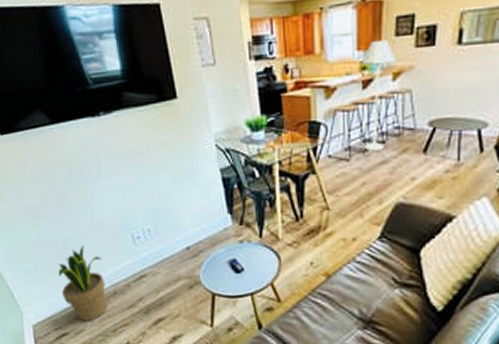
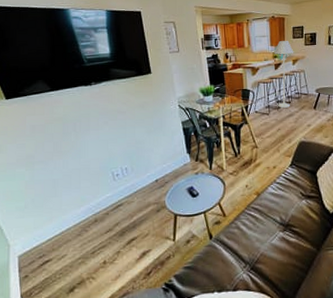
potted plant: present [58,245,107,321] -> none [47,184,88,247]

